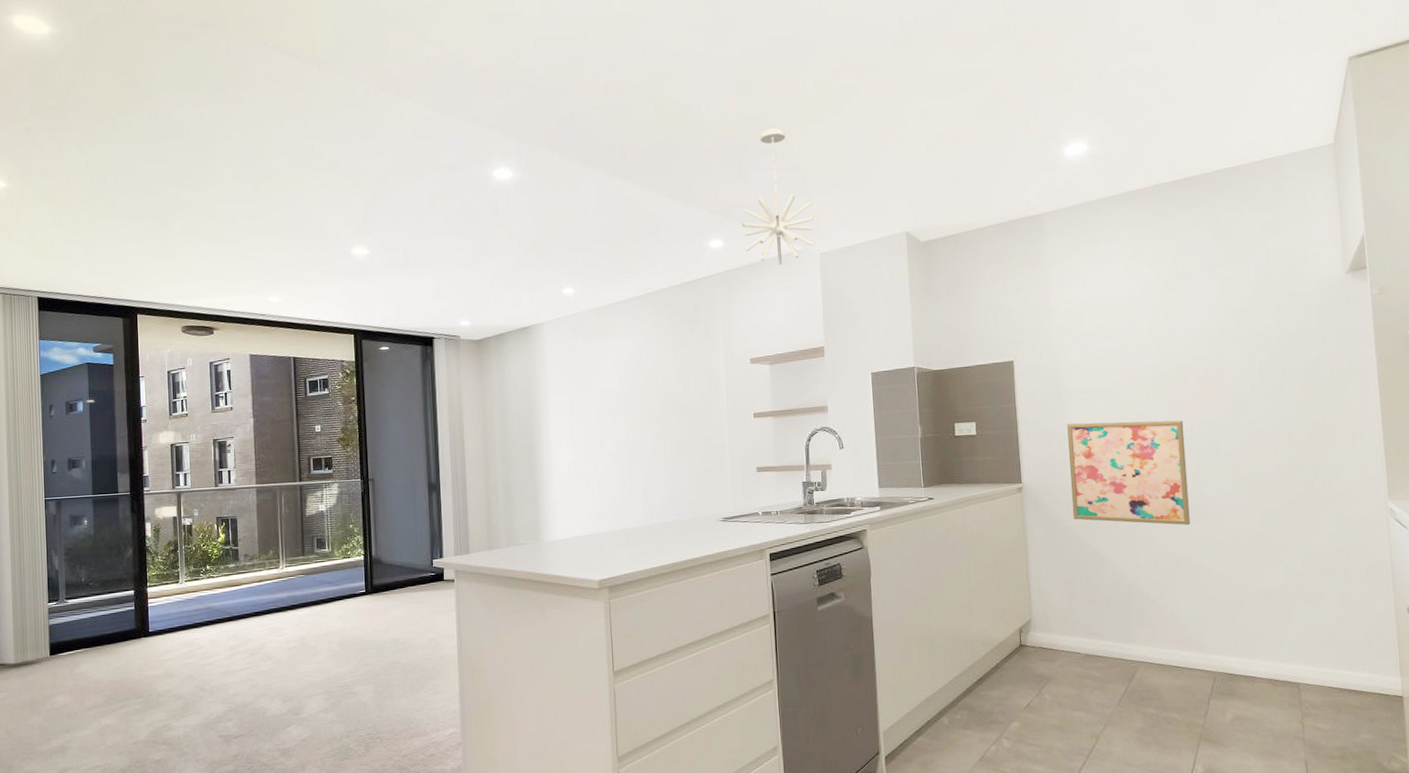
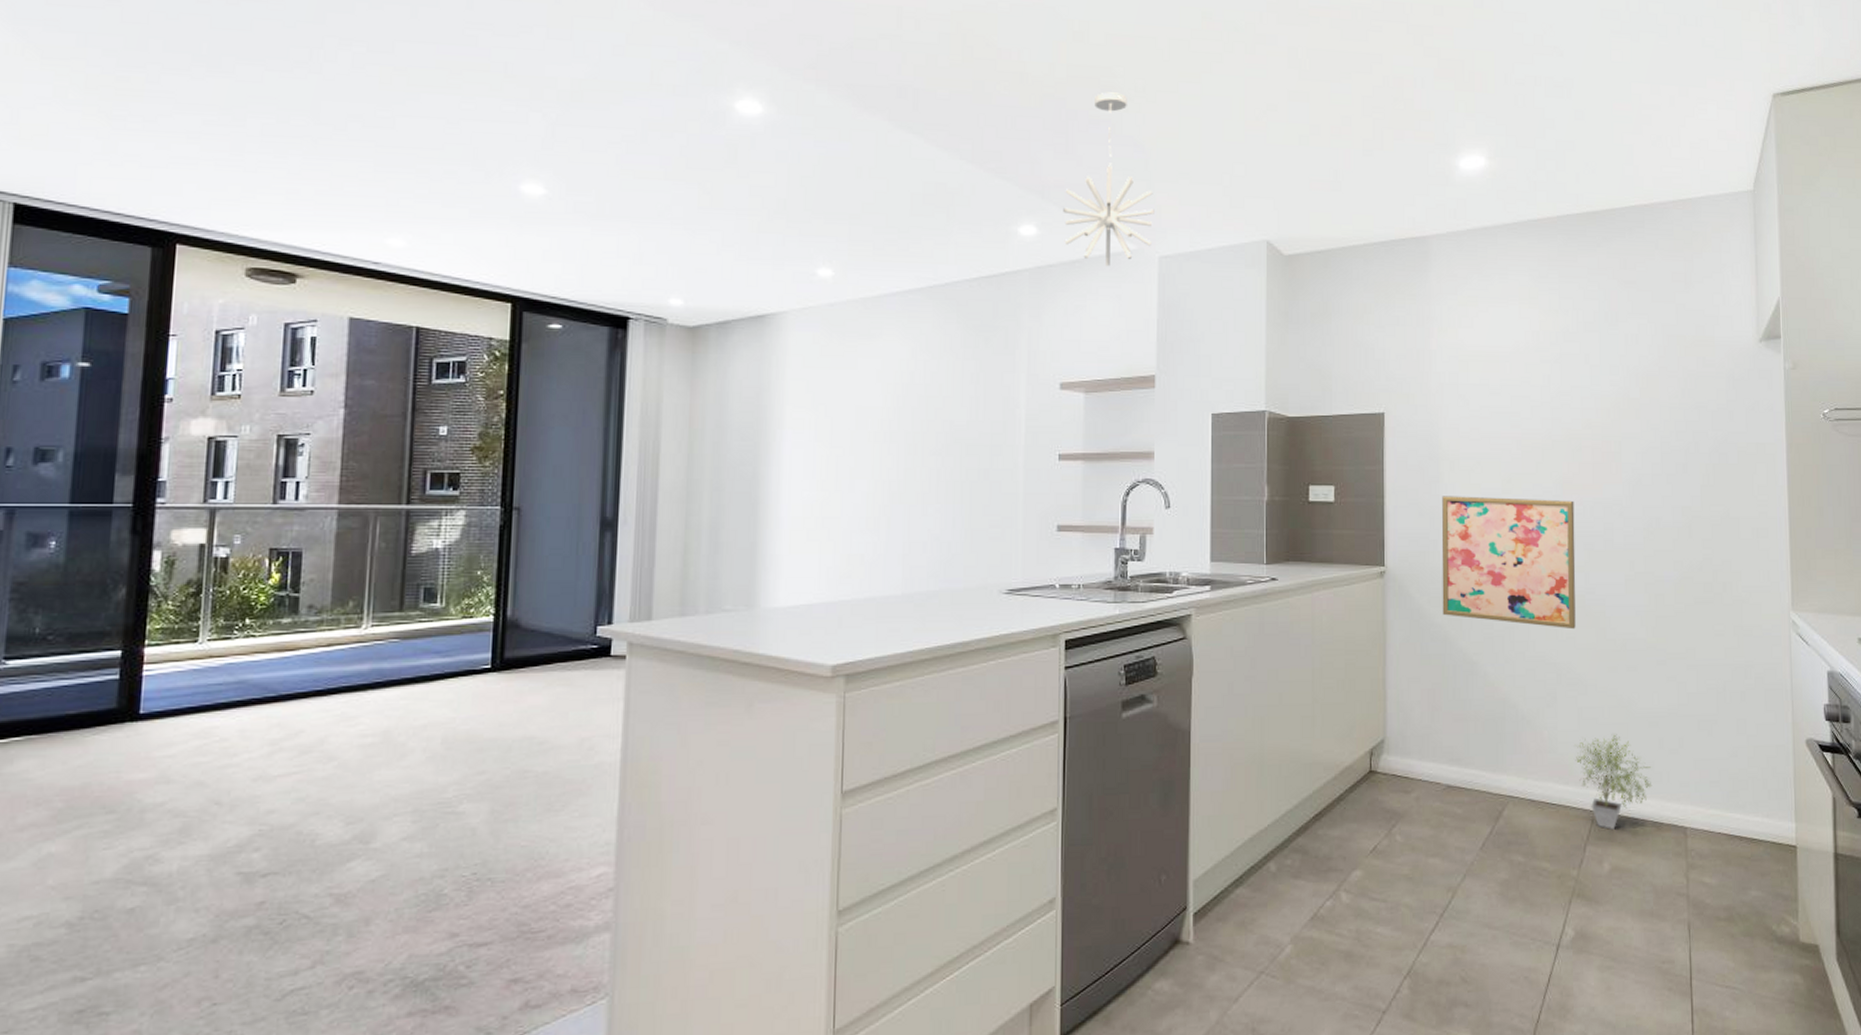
potted plant: none [1195,609,1267,686] -> present [1574,734,1653,830]

